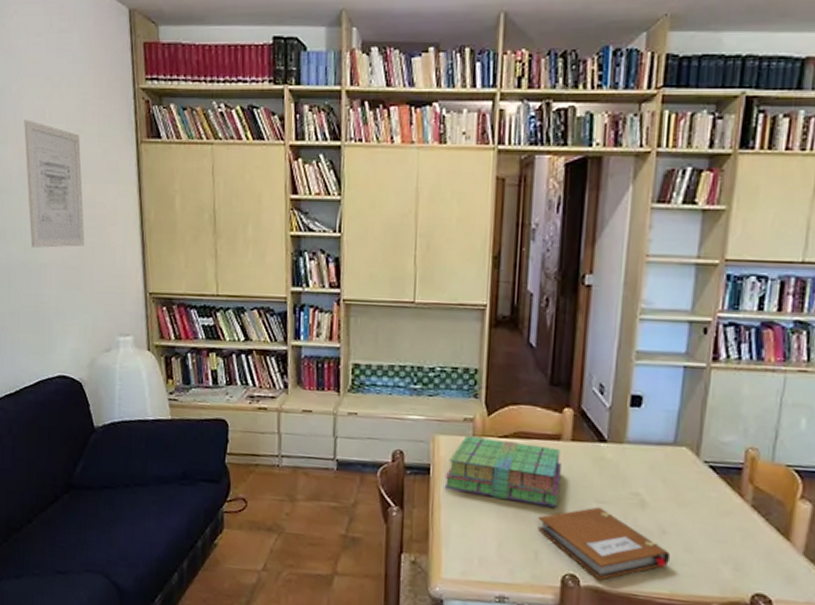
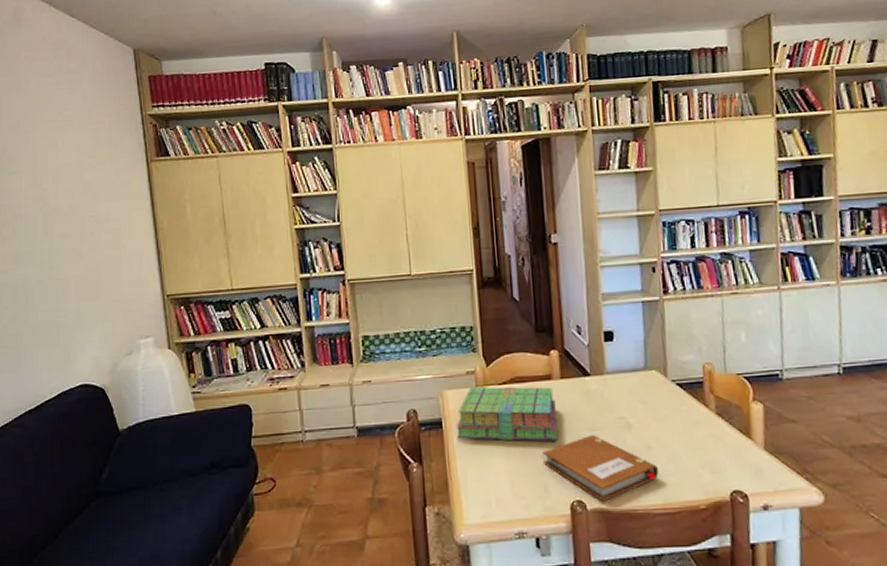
wall art: present [24,119,85,248] -> none [37,150,102,266]

